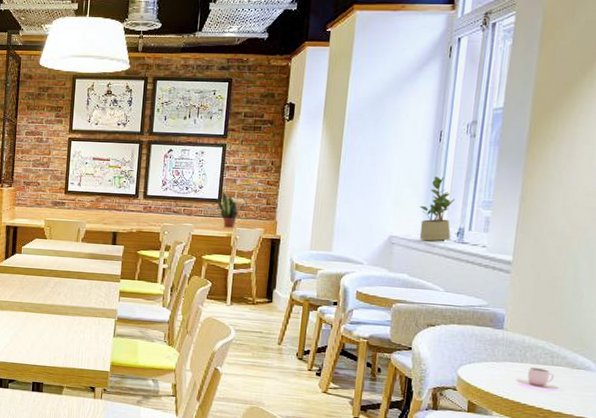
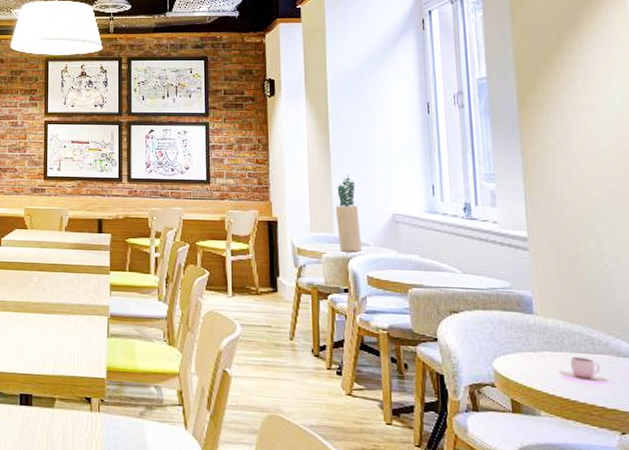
potted plant: present [217,190,244,229] -> none [206,170,235,212]
vase: none [335,198,358,270] -> present [335,175,362,253]
potted plant: present [420,176,455,242] -> none [419,149,457,219]

